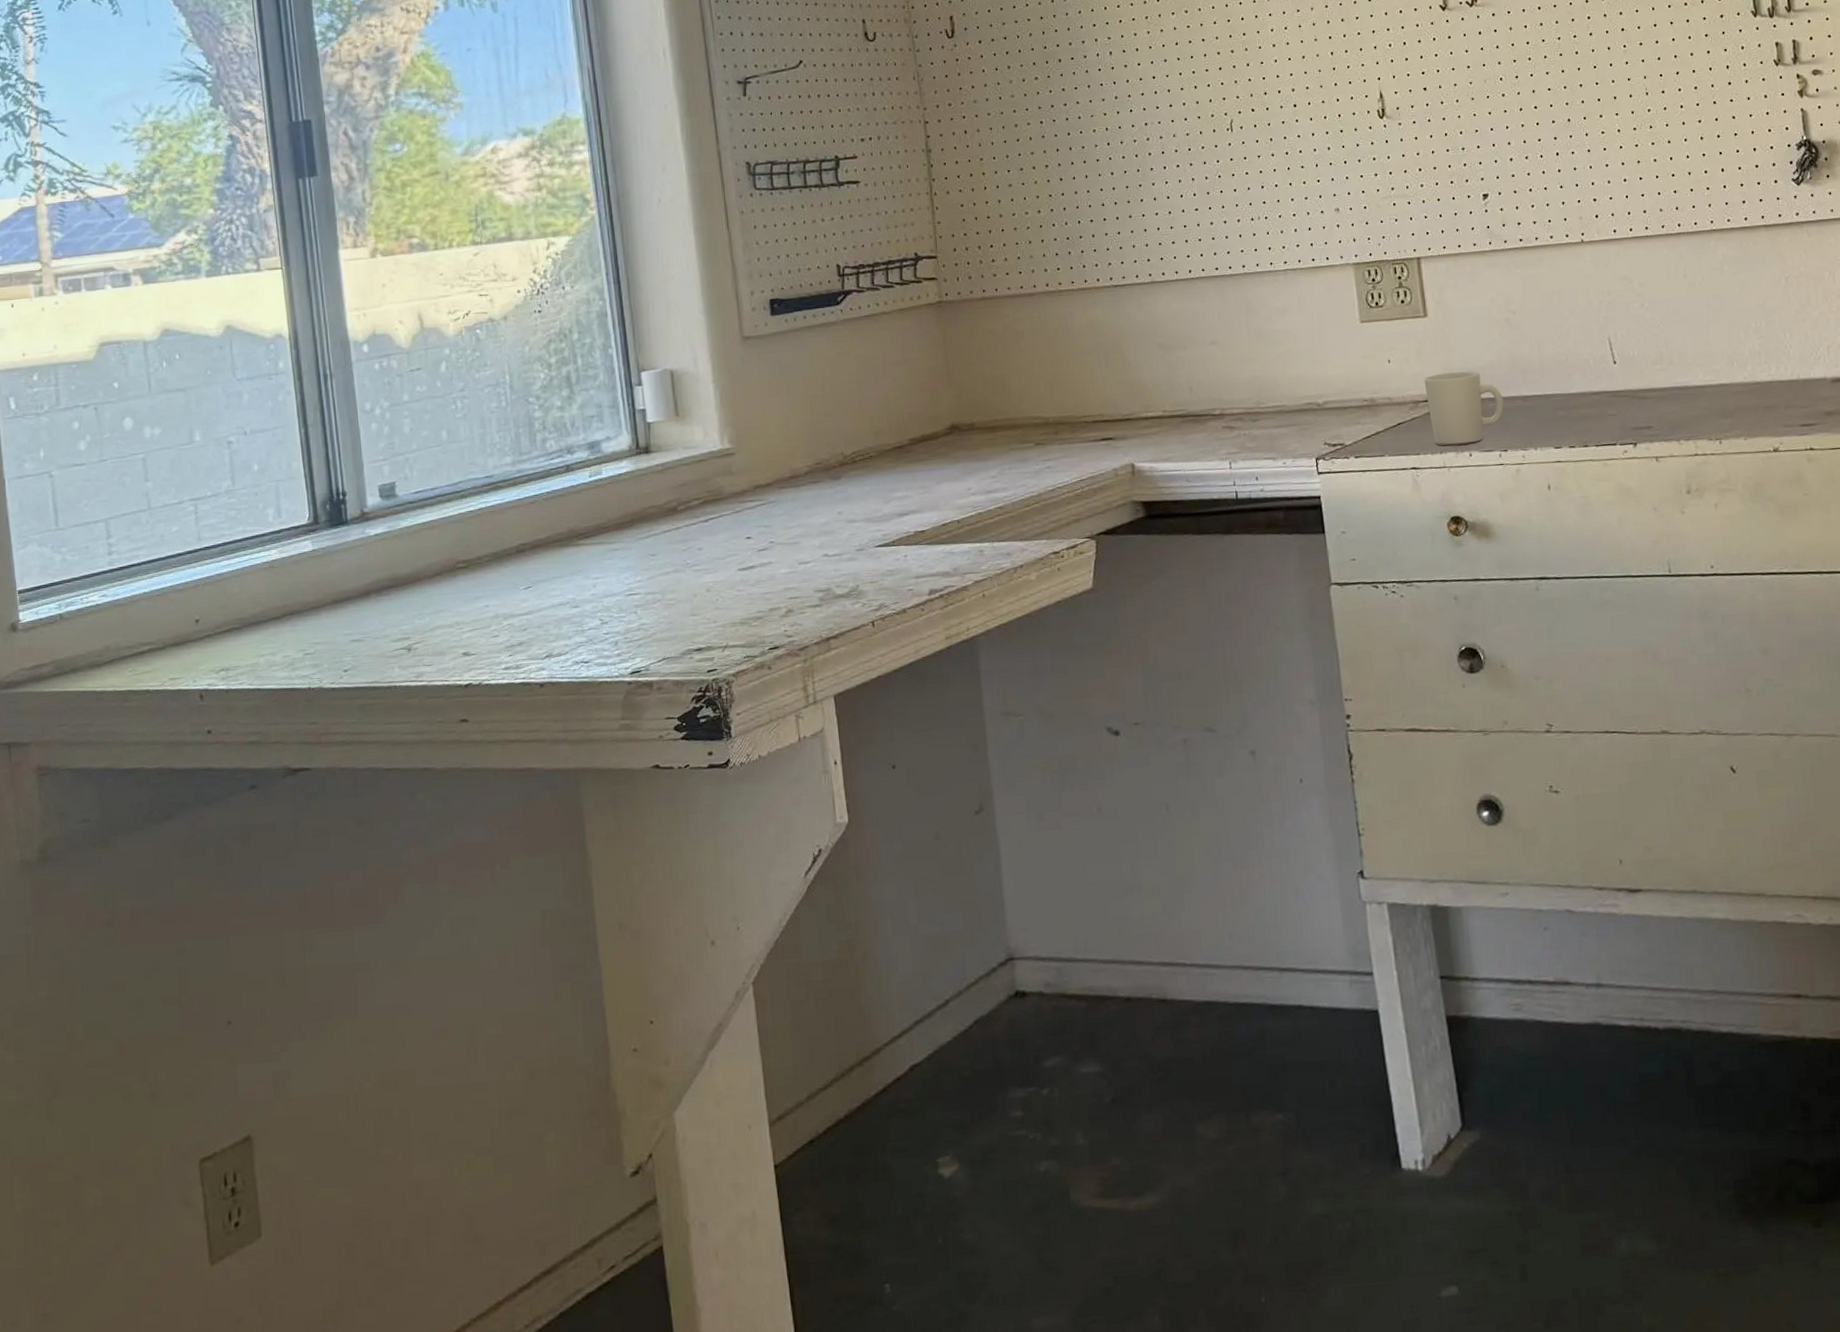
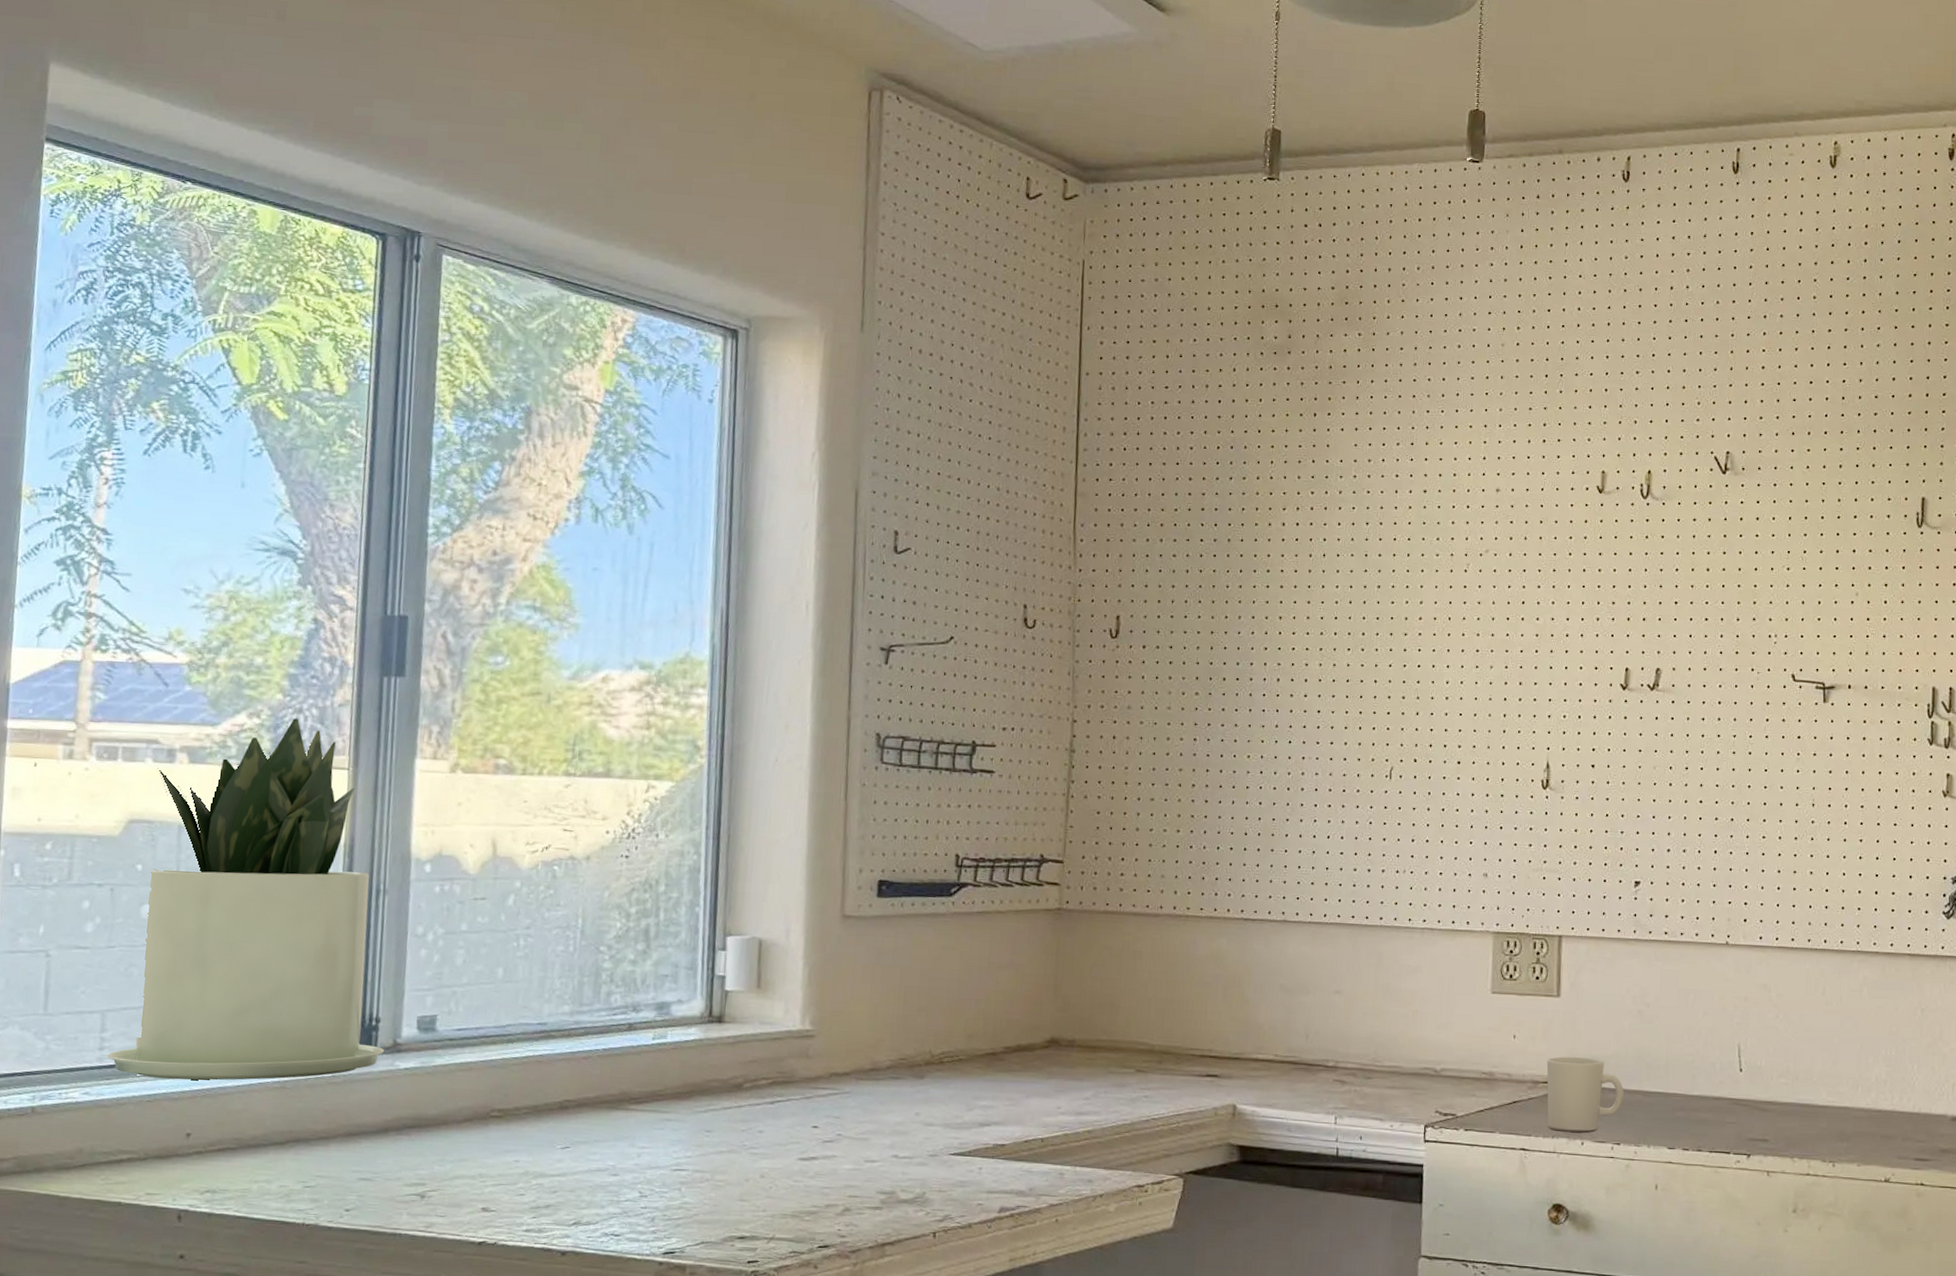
planter: none [116,229,355,574] -> present [107,718,385,1081]

